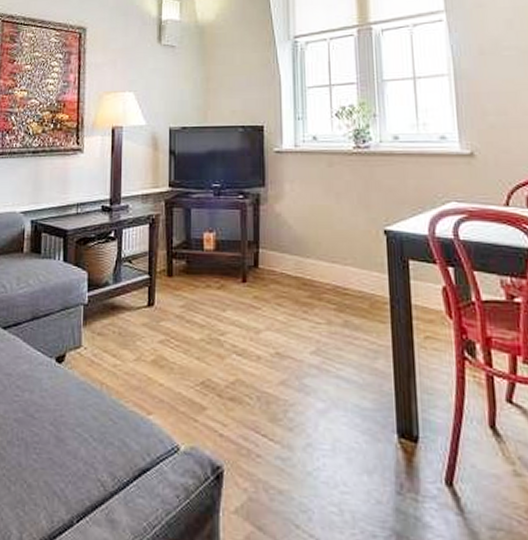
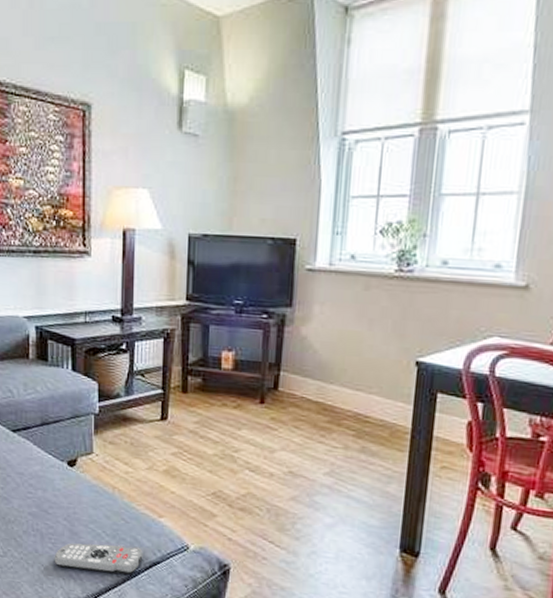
remote control: none [38,451,132,487] -> present [54,543,143,575]

